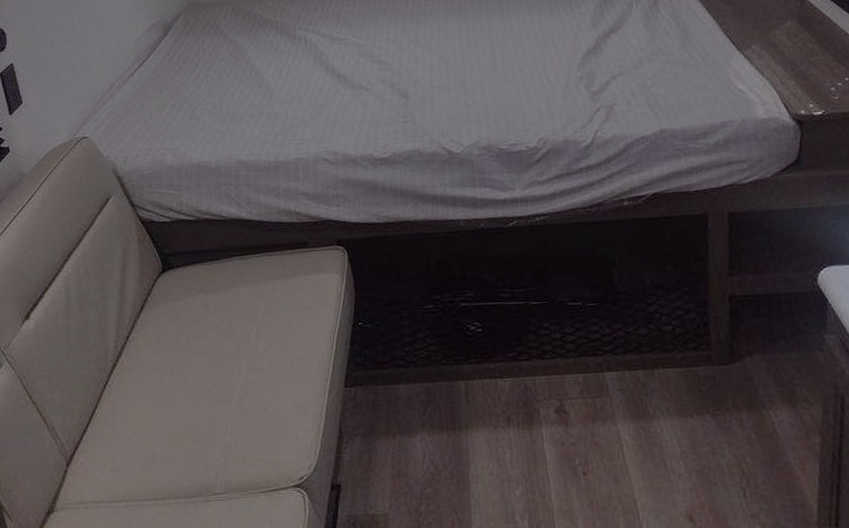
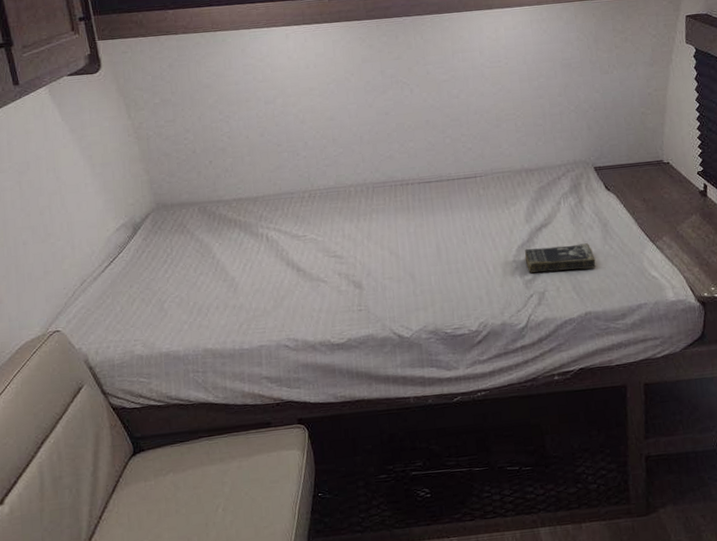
book: none [590,51,674,84] -> present [524,243,596,273]

